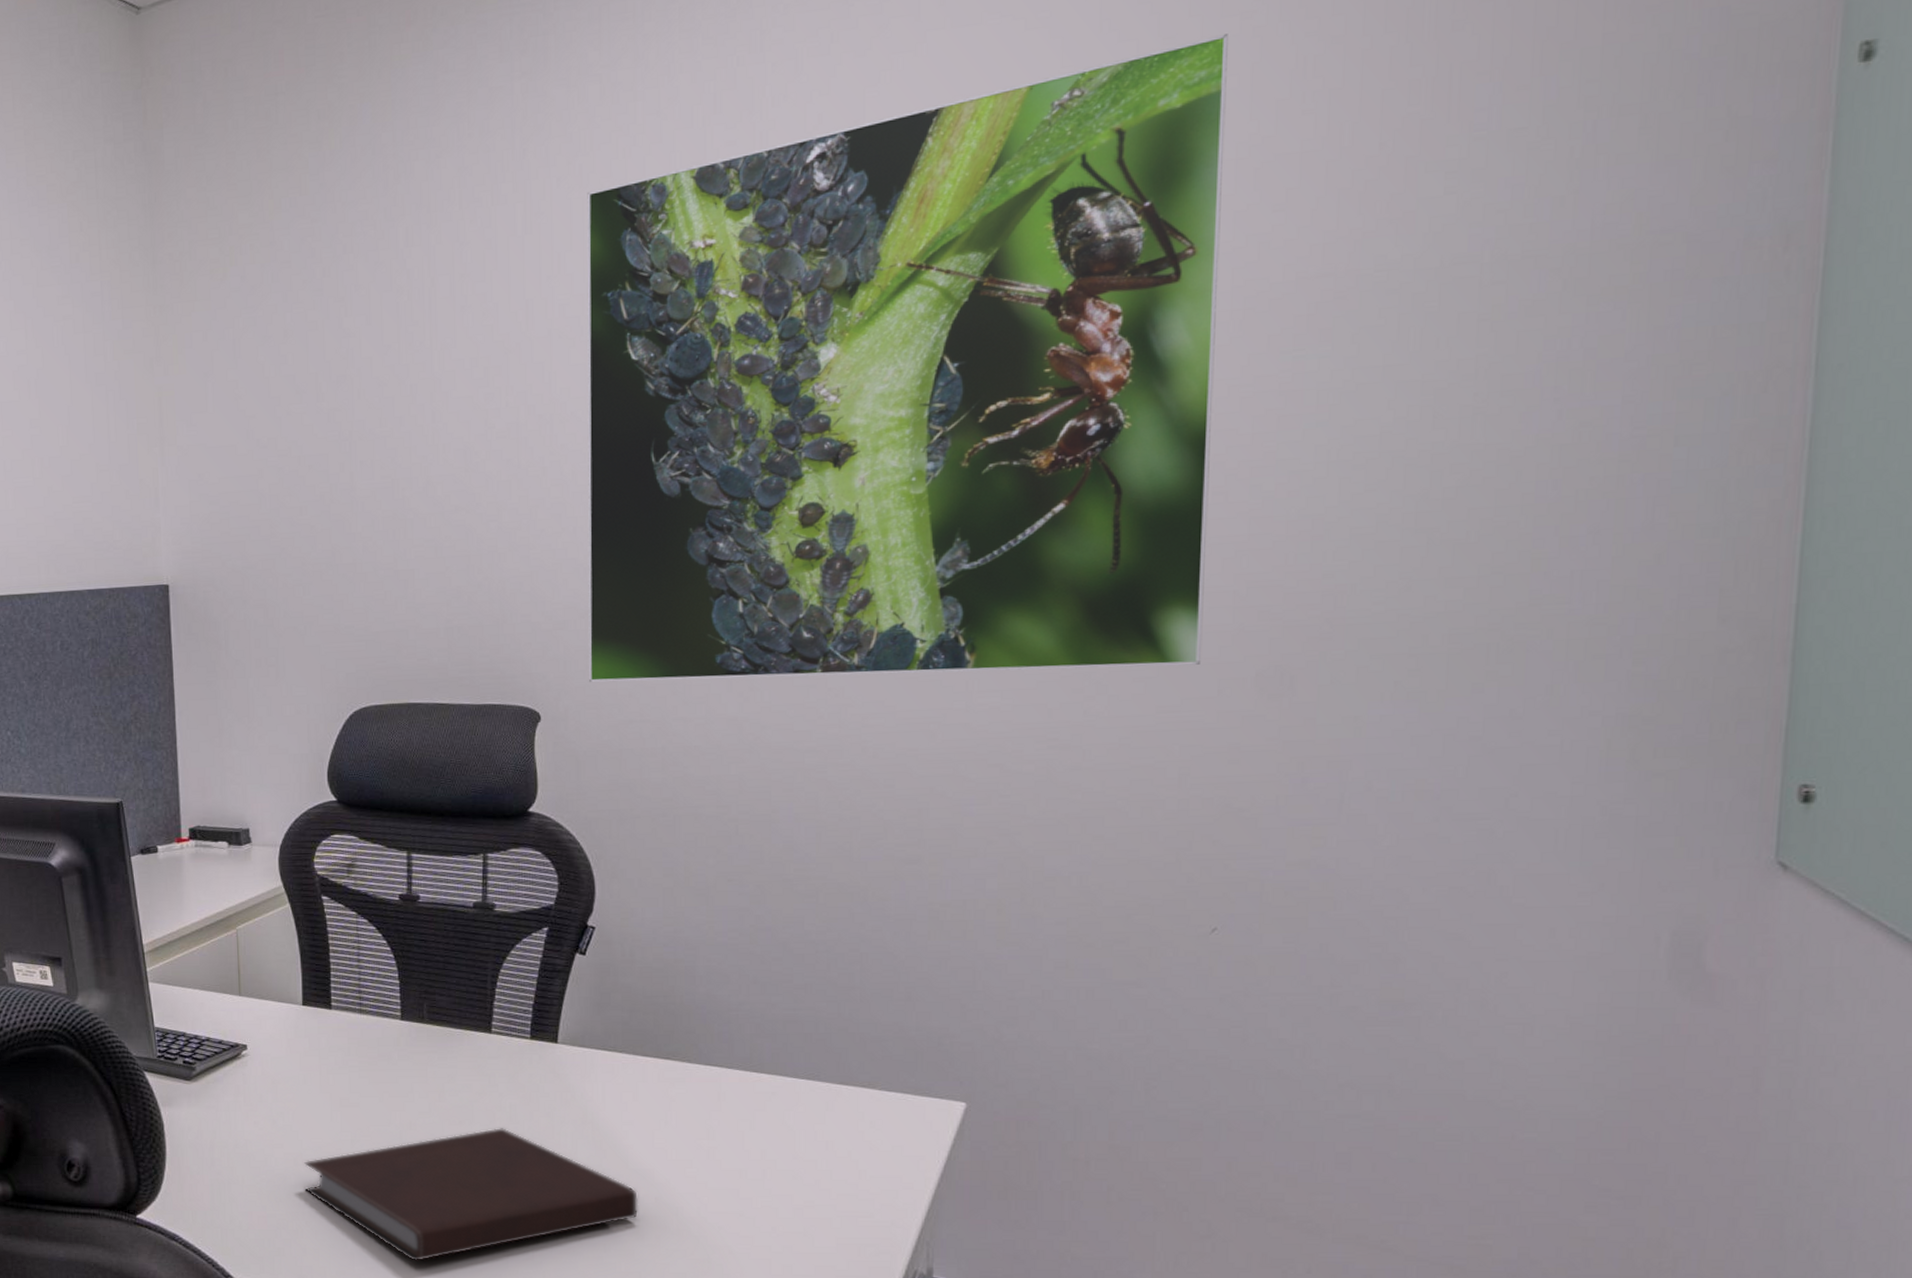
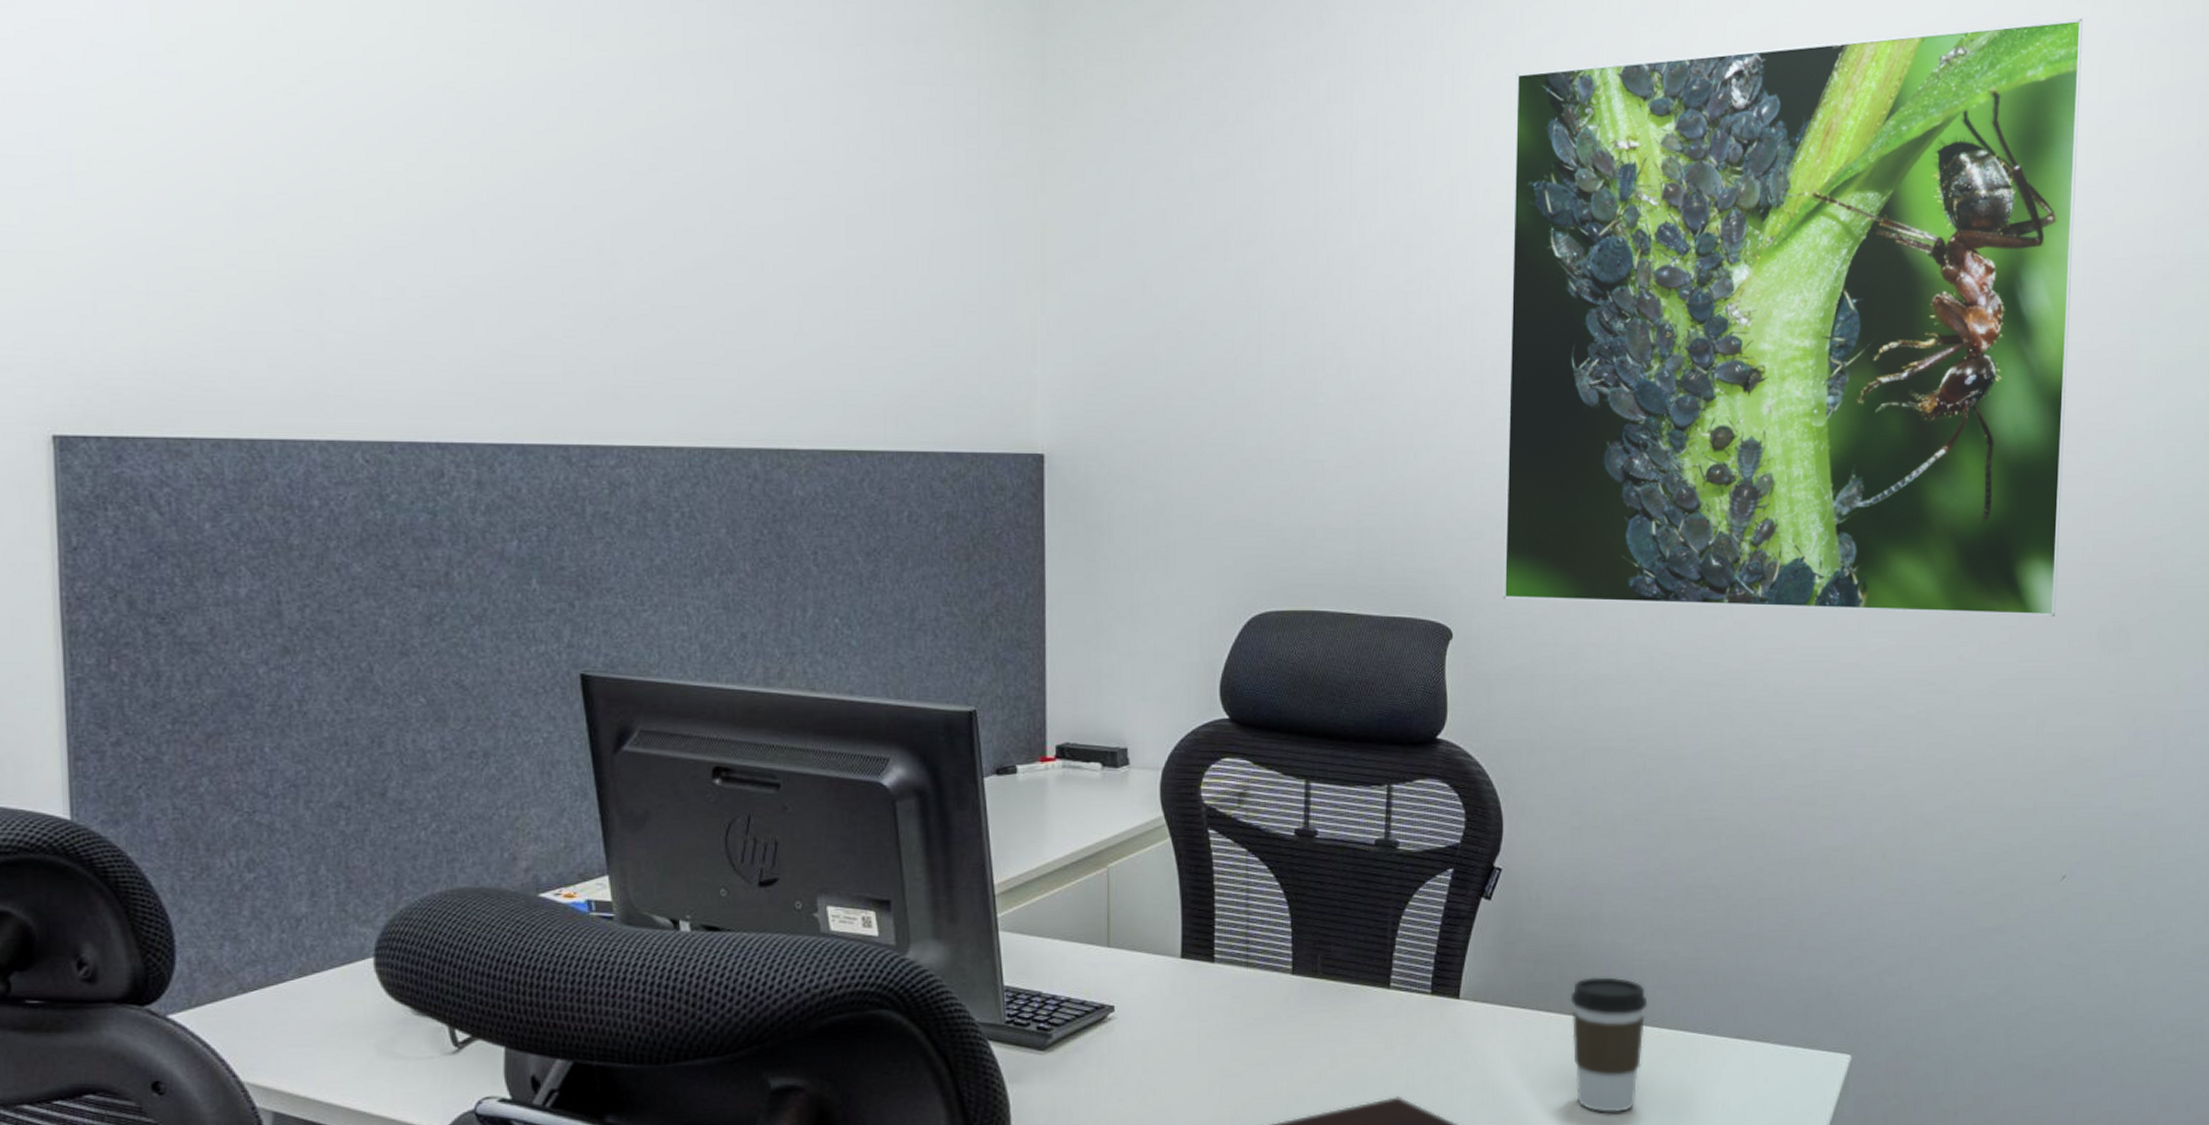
coffee cup: none [667,1025,746,1149] -> present [1570,977,1648,1112]

